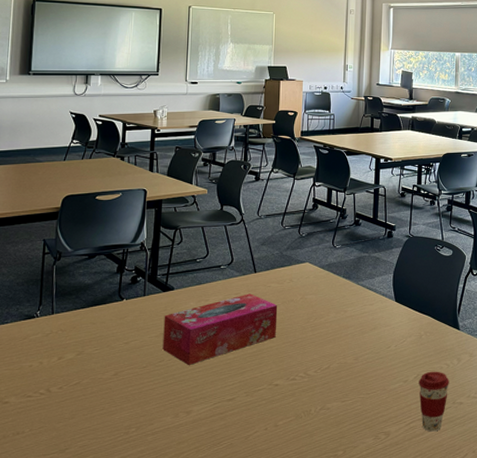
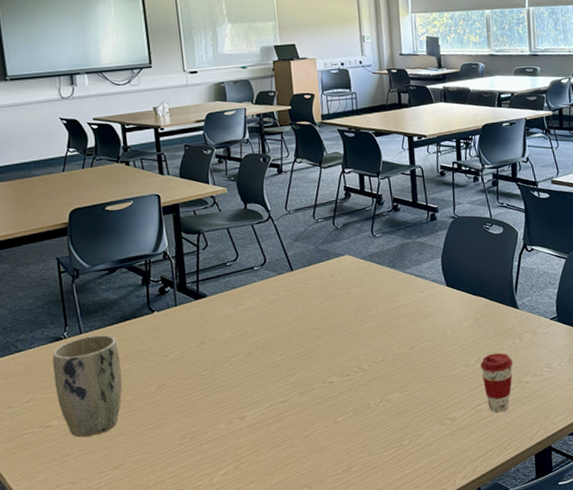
plant pot: none [19,317,85,417] -> present [52,334,123,438]
tissue box: present [162,293,278,365] -> none [200,292,323,372]

